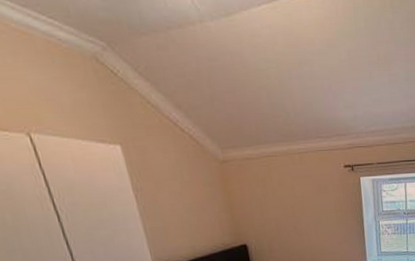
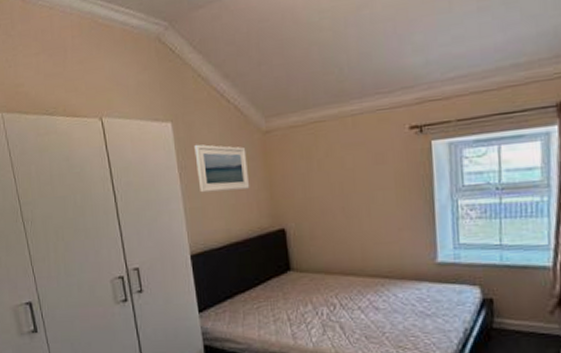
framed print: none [149,168,211,214] -> present [194,144,250,193]

